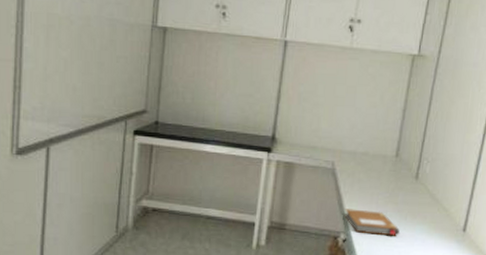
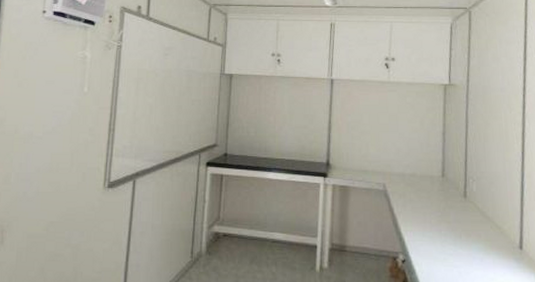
notebook: present [344,209,400,236] -> none [400,229,456,256]

